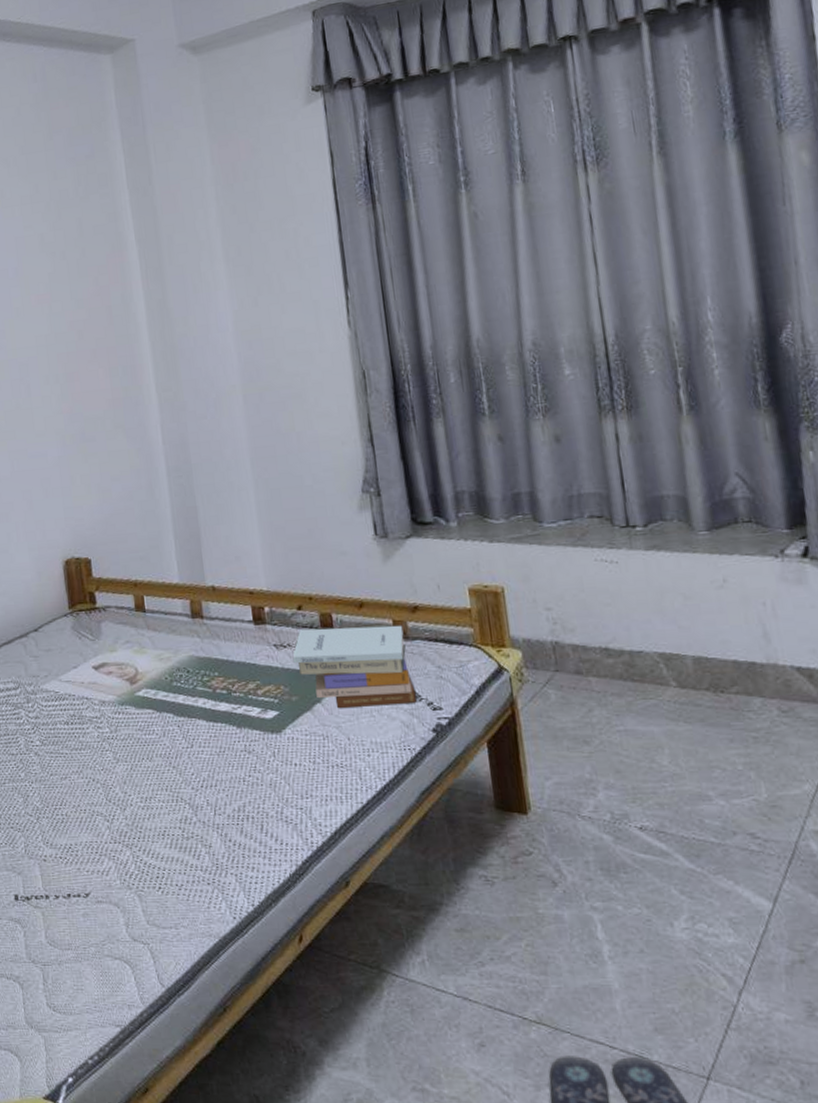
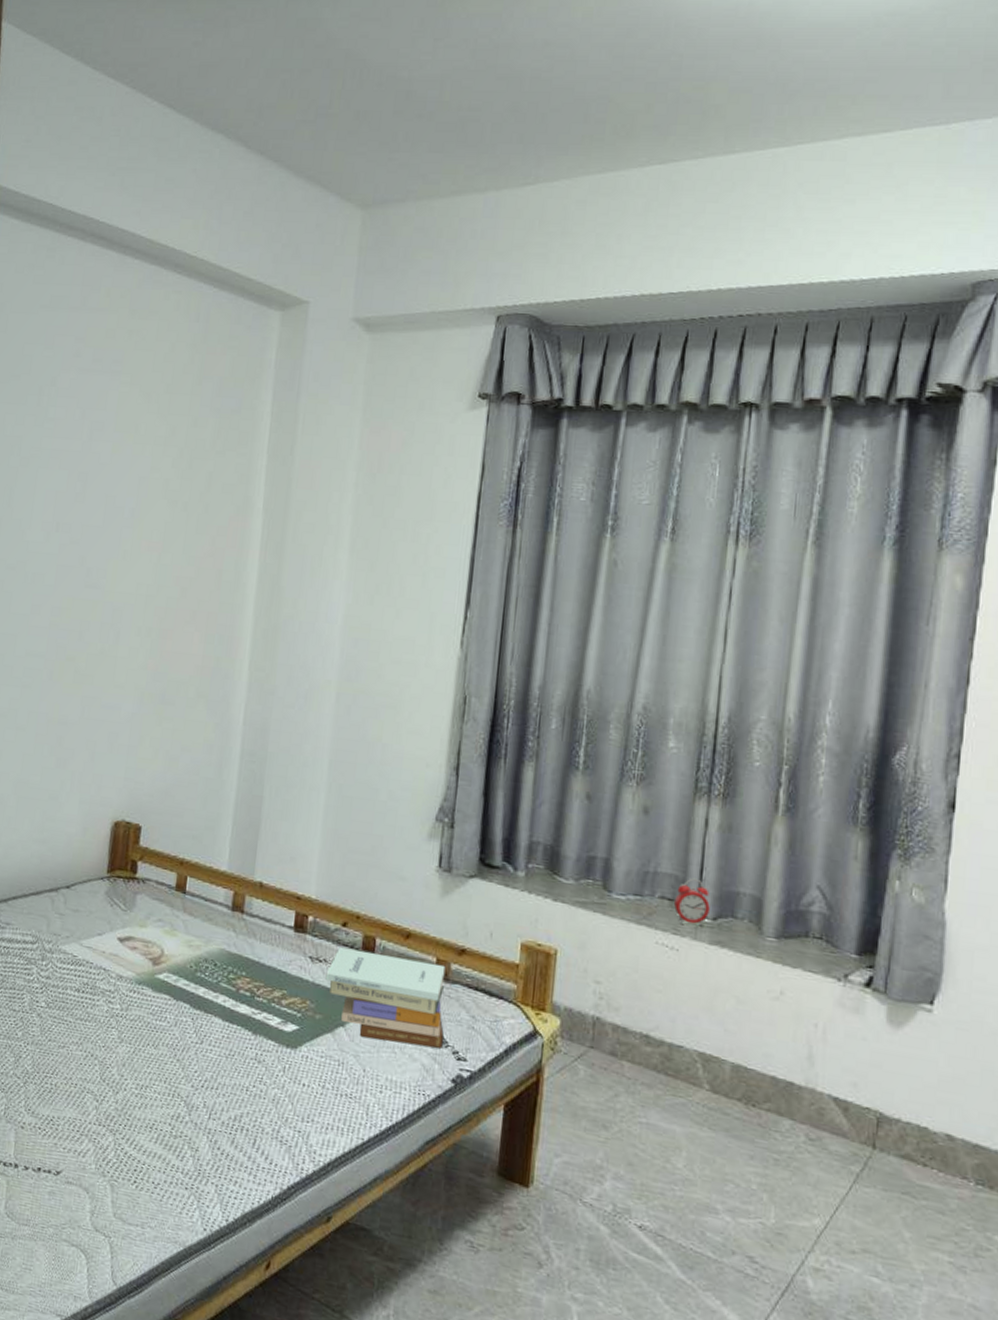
alarm clock: none [603,491,639,537] -> present [674,878,710,927]

